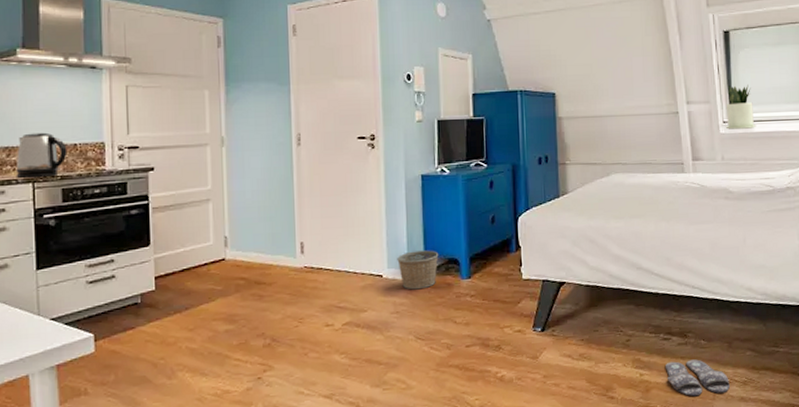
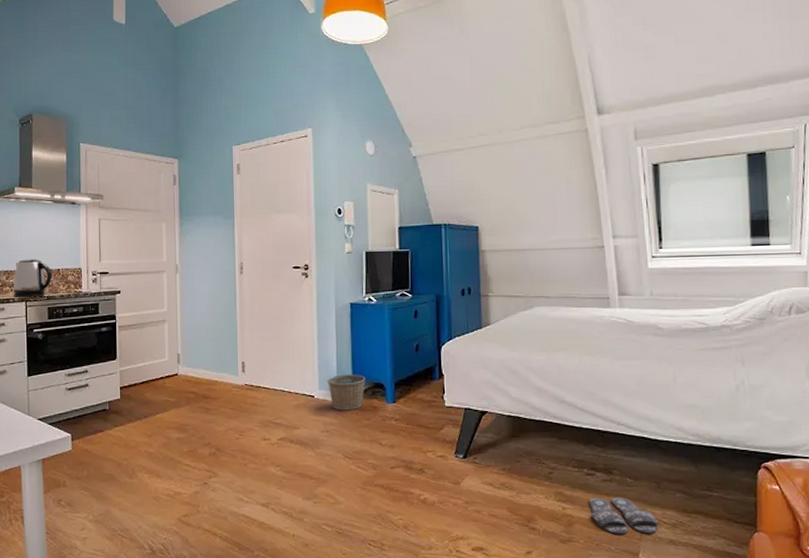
planter: present [725,85,756,130] -> none [654,219,688,265]

